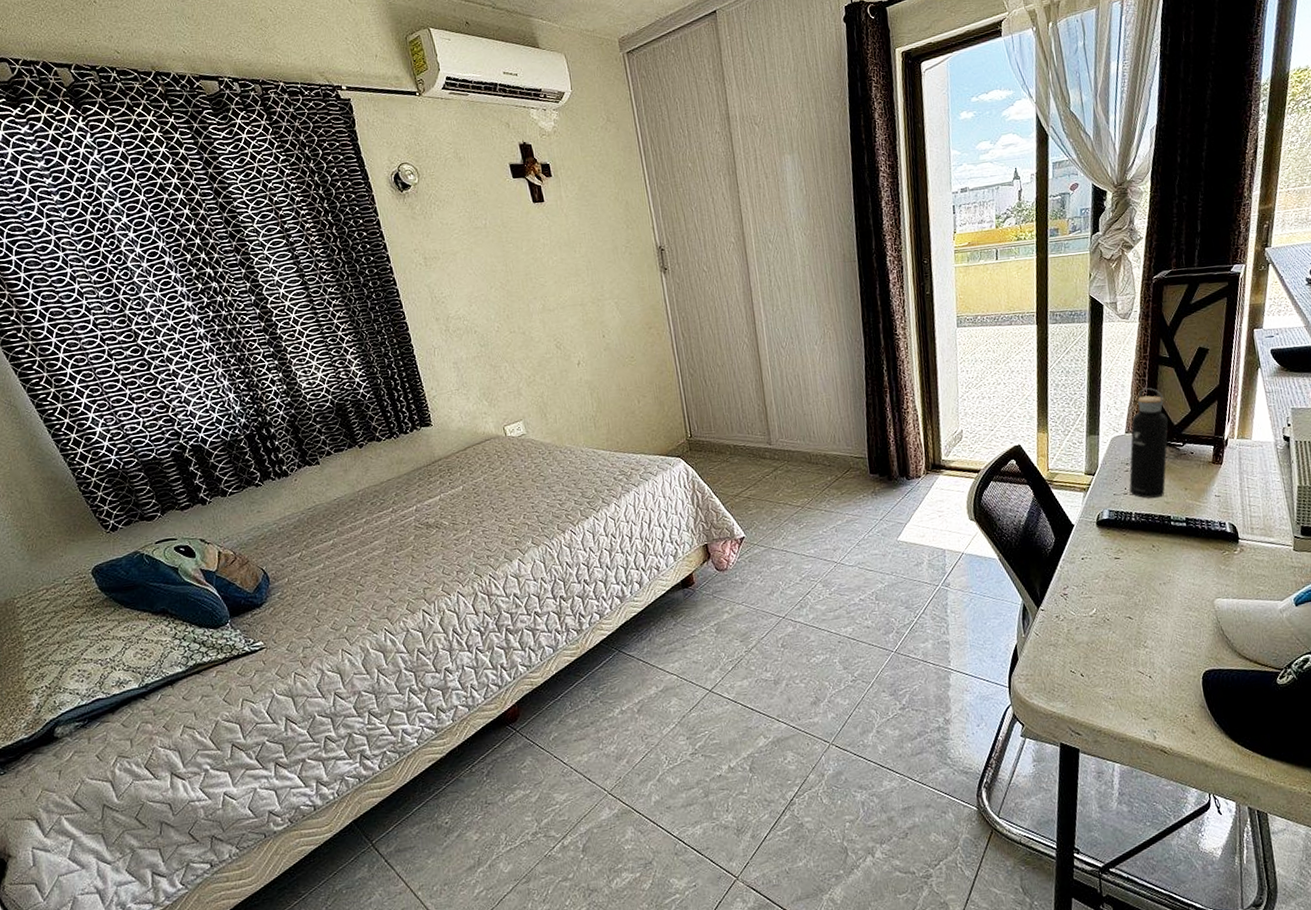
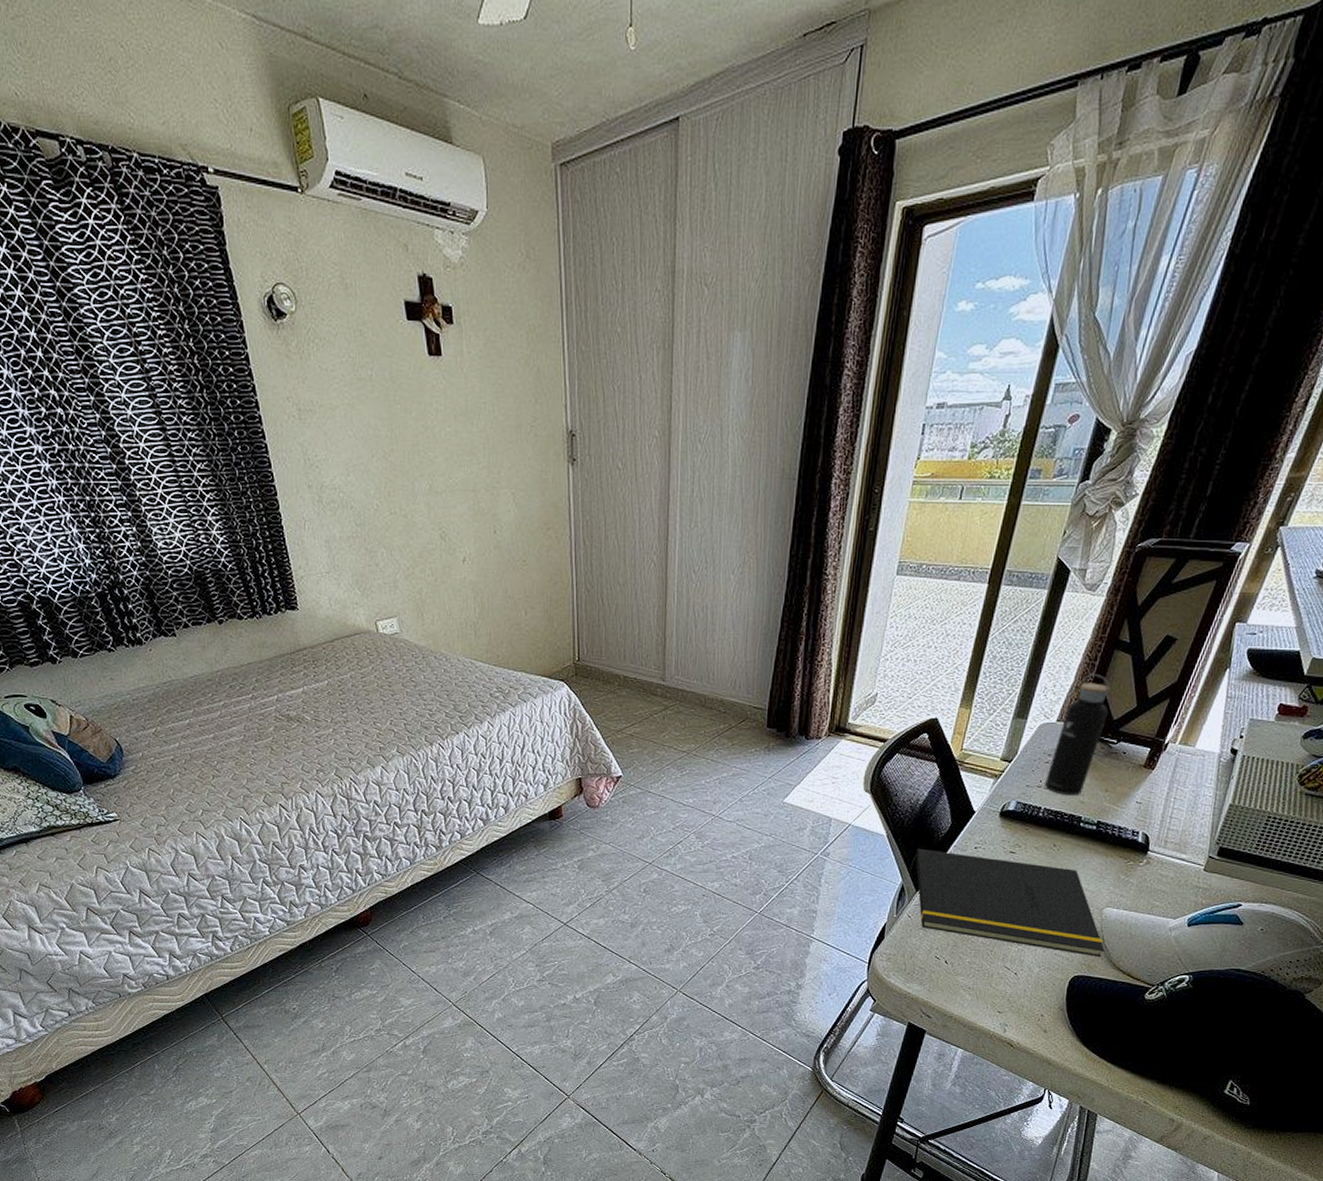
notepad: none [1026,566,1227,649] -> present [909,848,1105,958]

